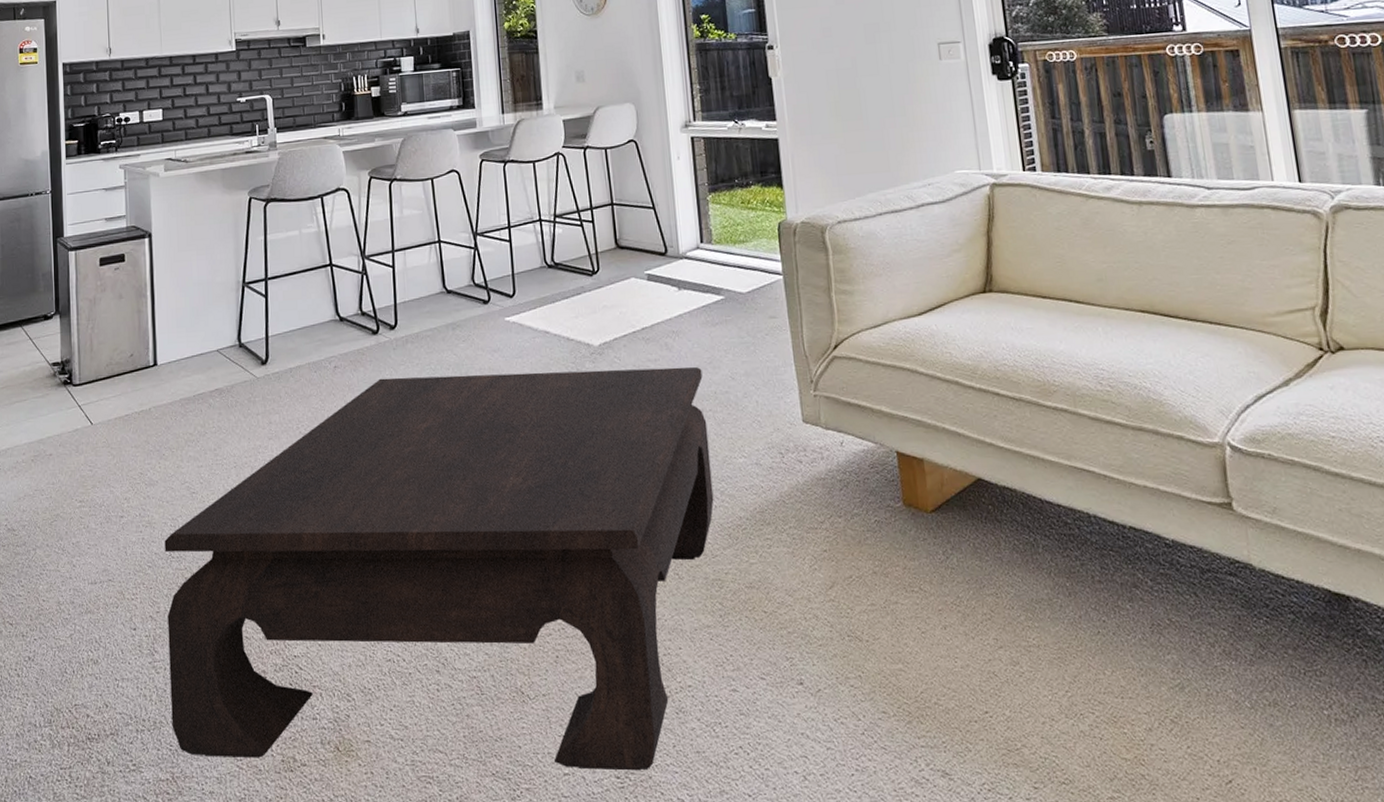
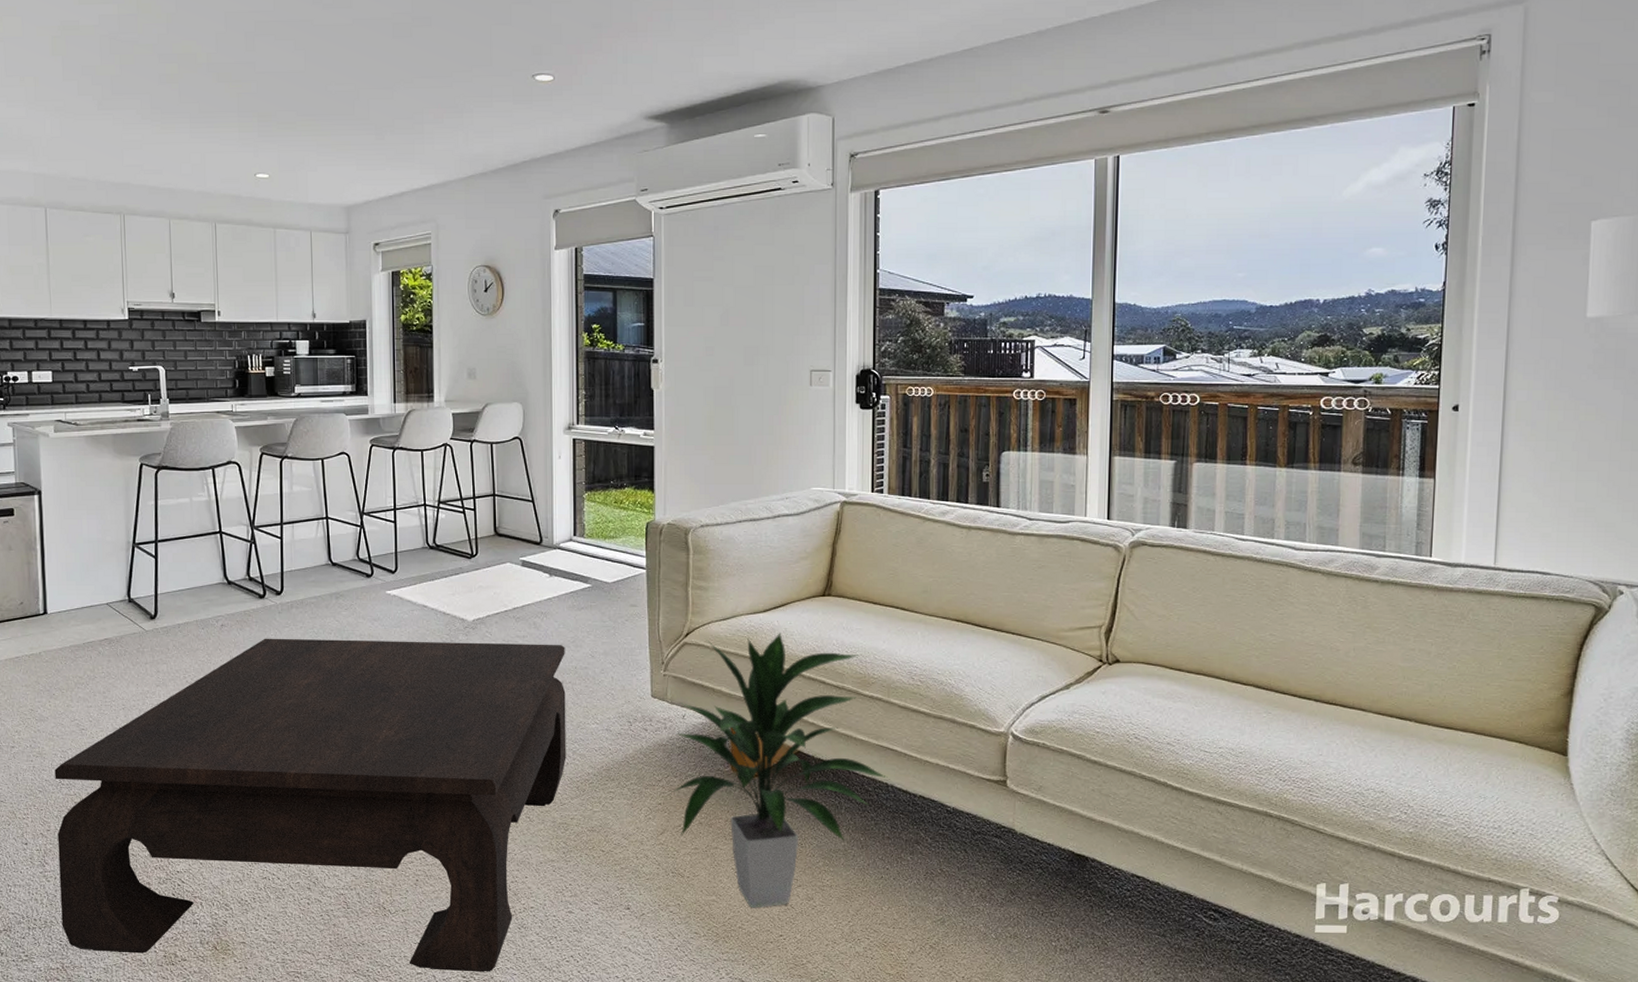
indoor plant: none [836,338,1088,678] -> present [671,633,888,908]

